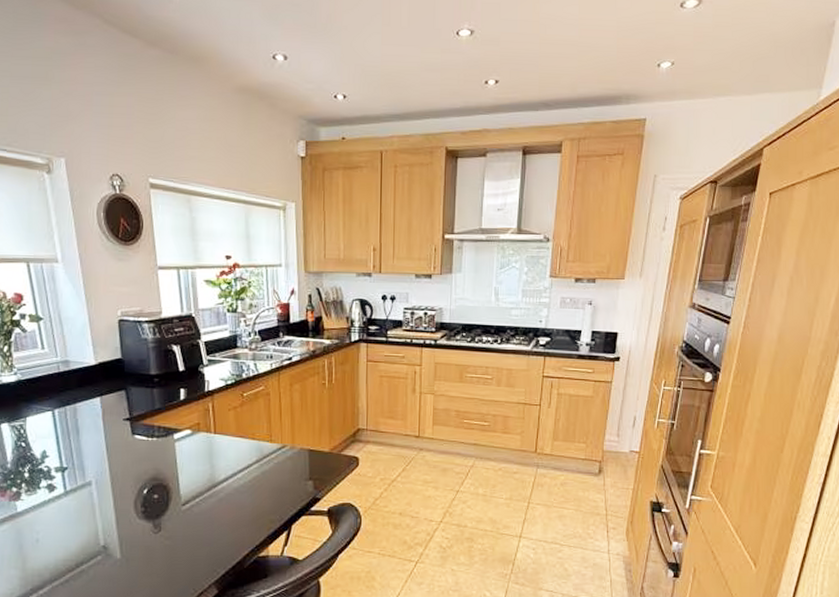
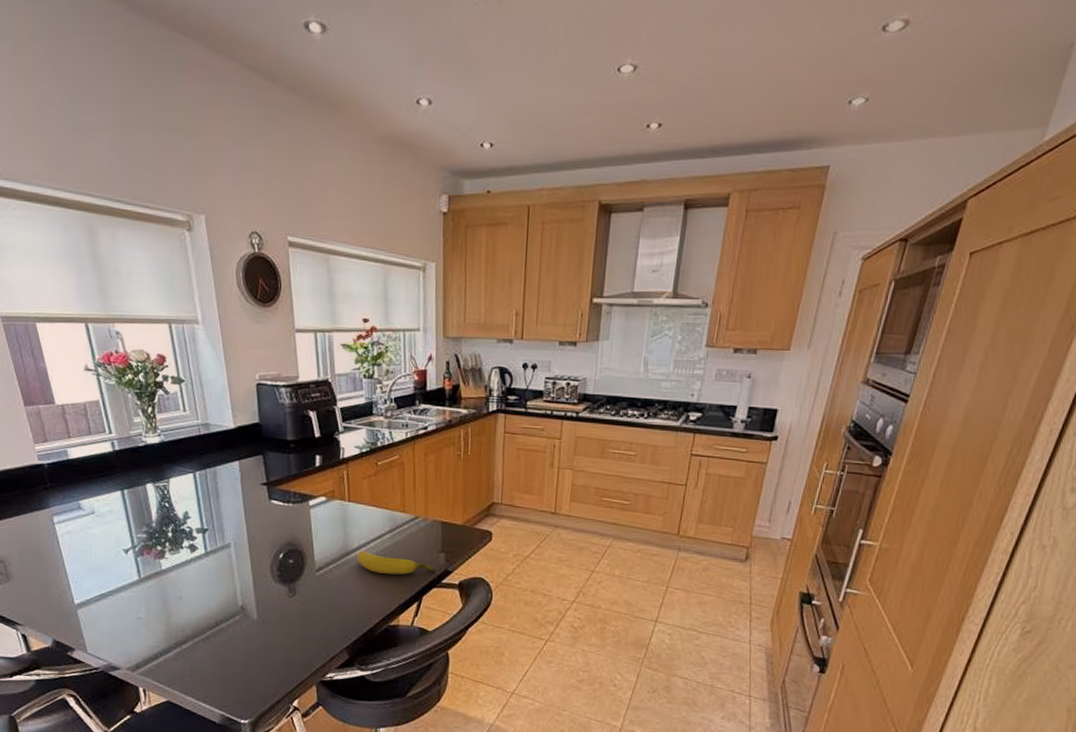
banana: none [224,481,304,504] -> present [357,550,435,575]

